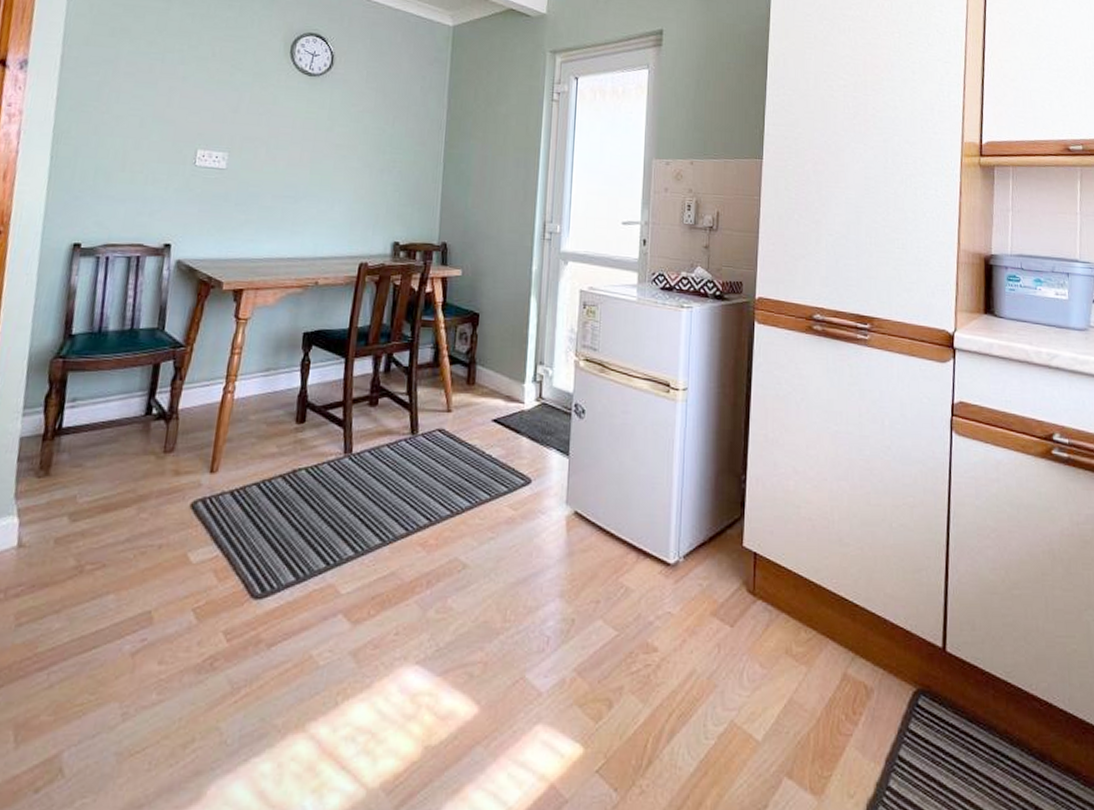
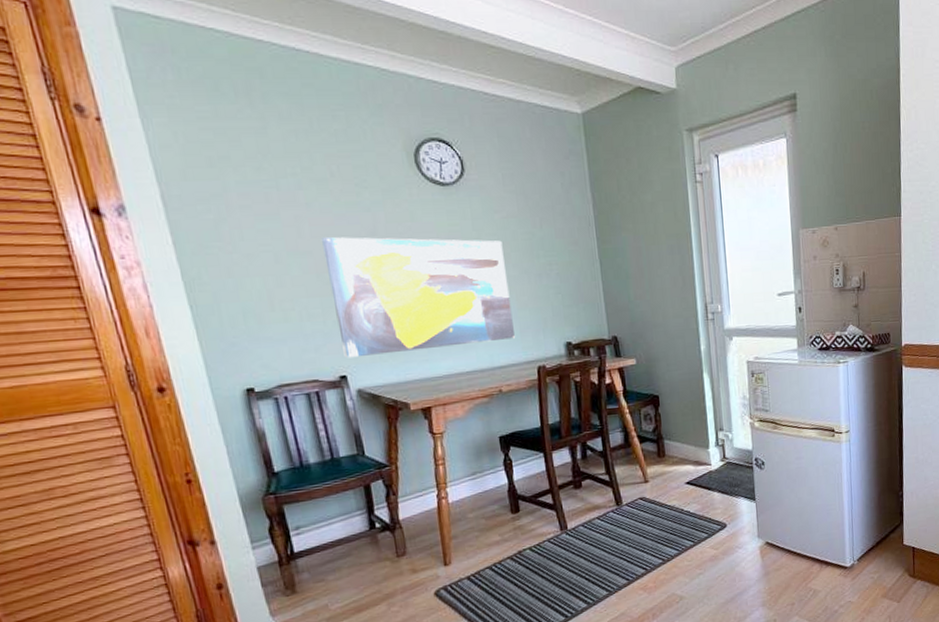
wall art: none [174,108,353,231] -> present [322,236,515,358]

